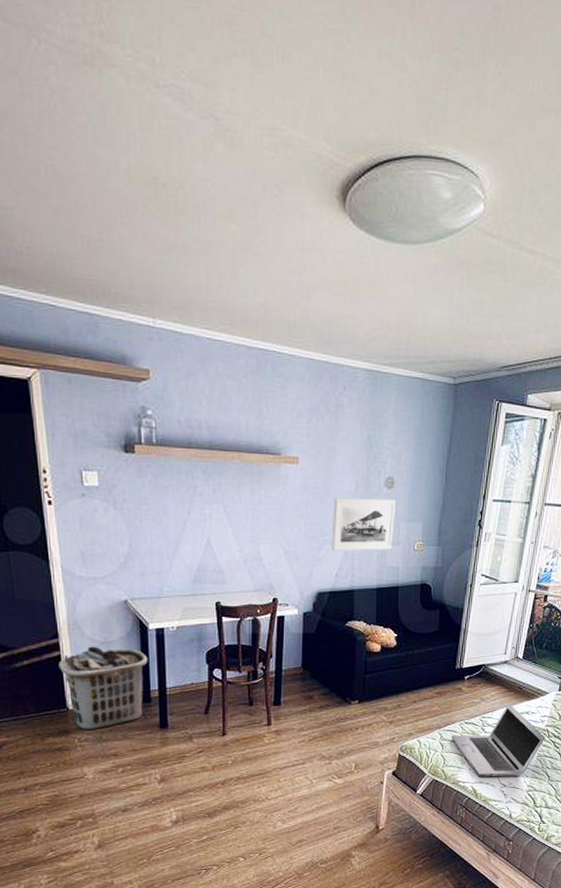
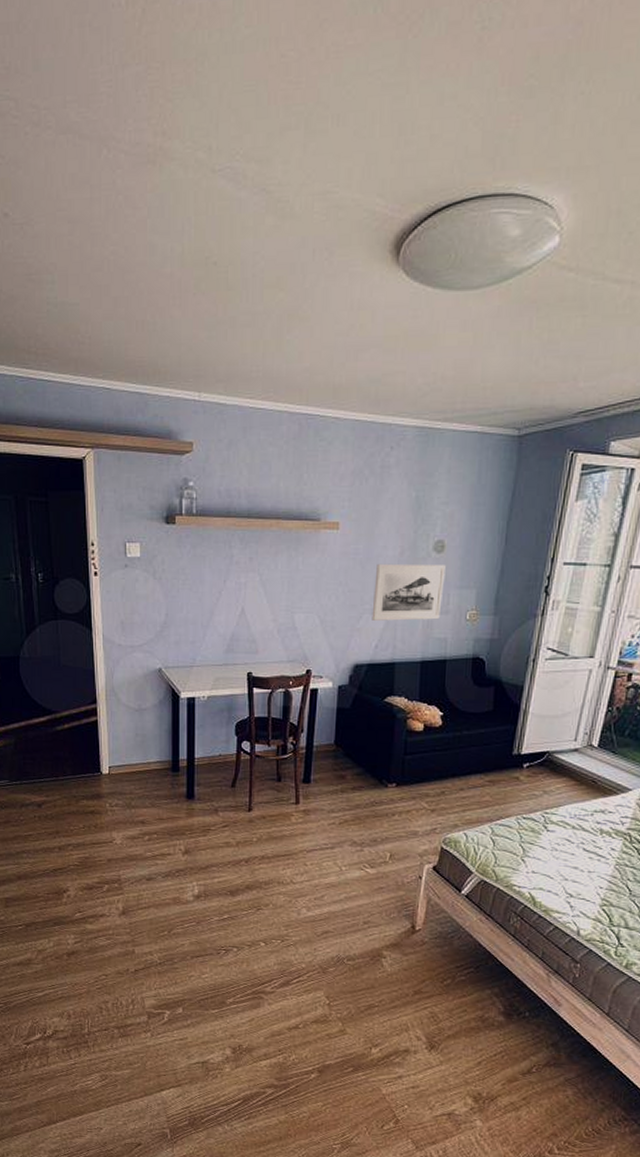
clothes hamper: present [58,646,148,730] -> none [95,713,178,796]
laptop: present [451,703,546,777] -> none [504,799,627,887]

